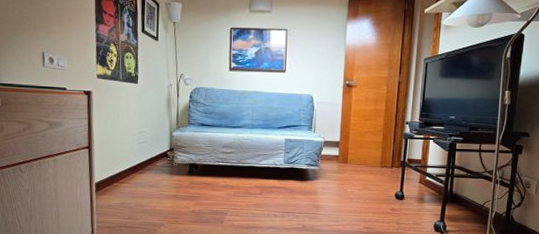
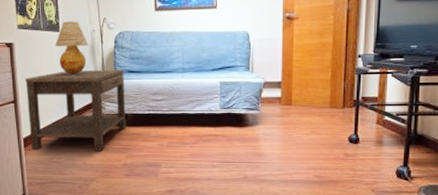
side table: none [100,121,197,199] -> present [24,70,126,152]
table lamp: none [132,74,165,125] -> present [54,21,89,74]

